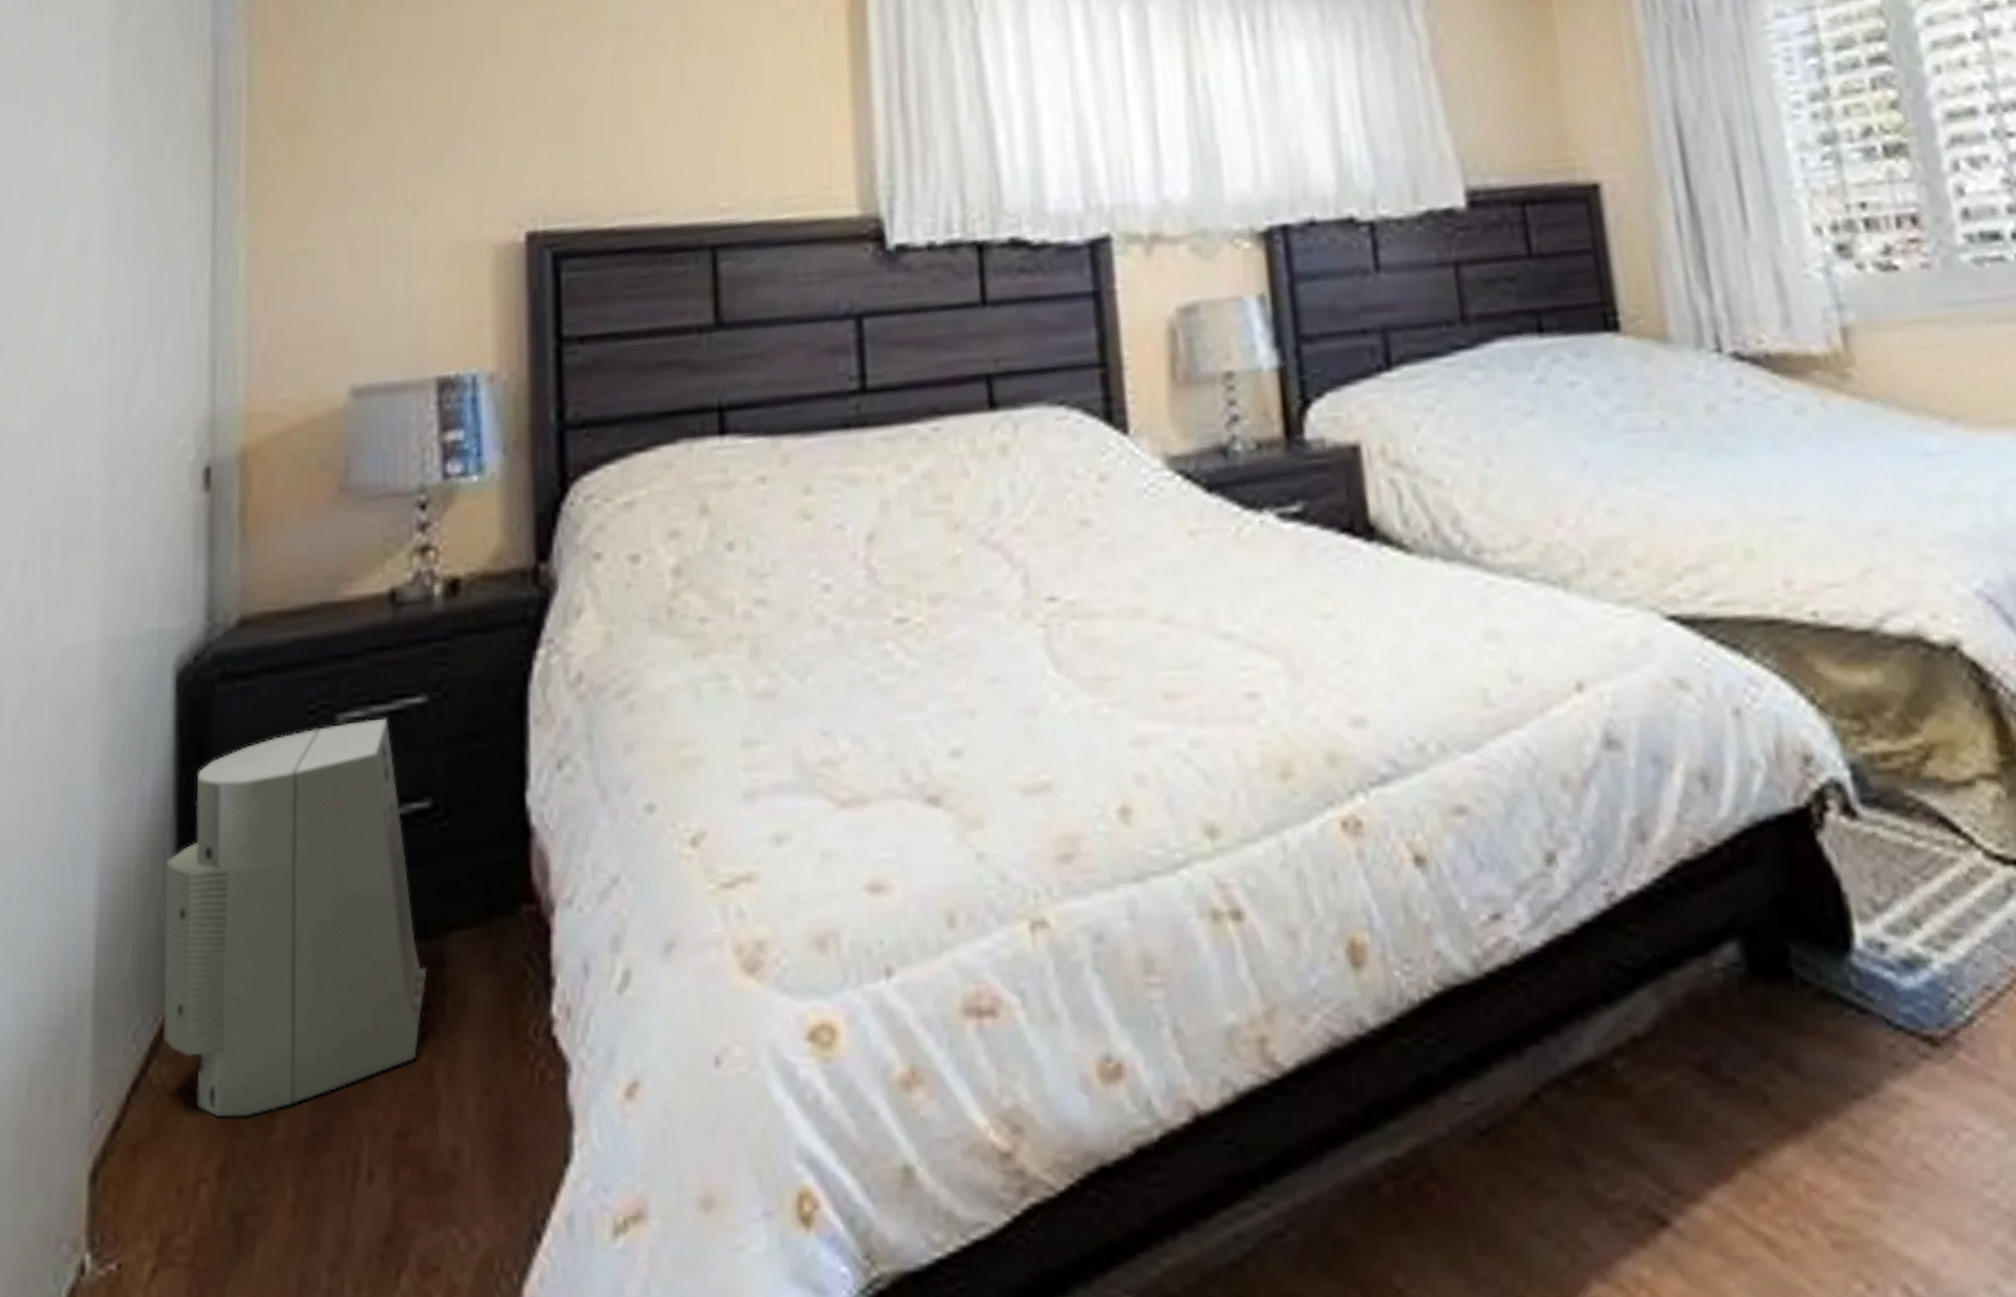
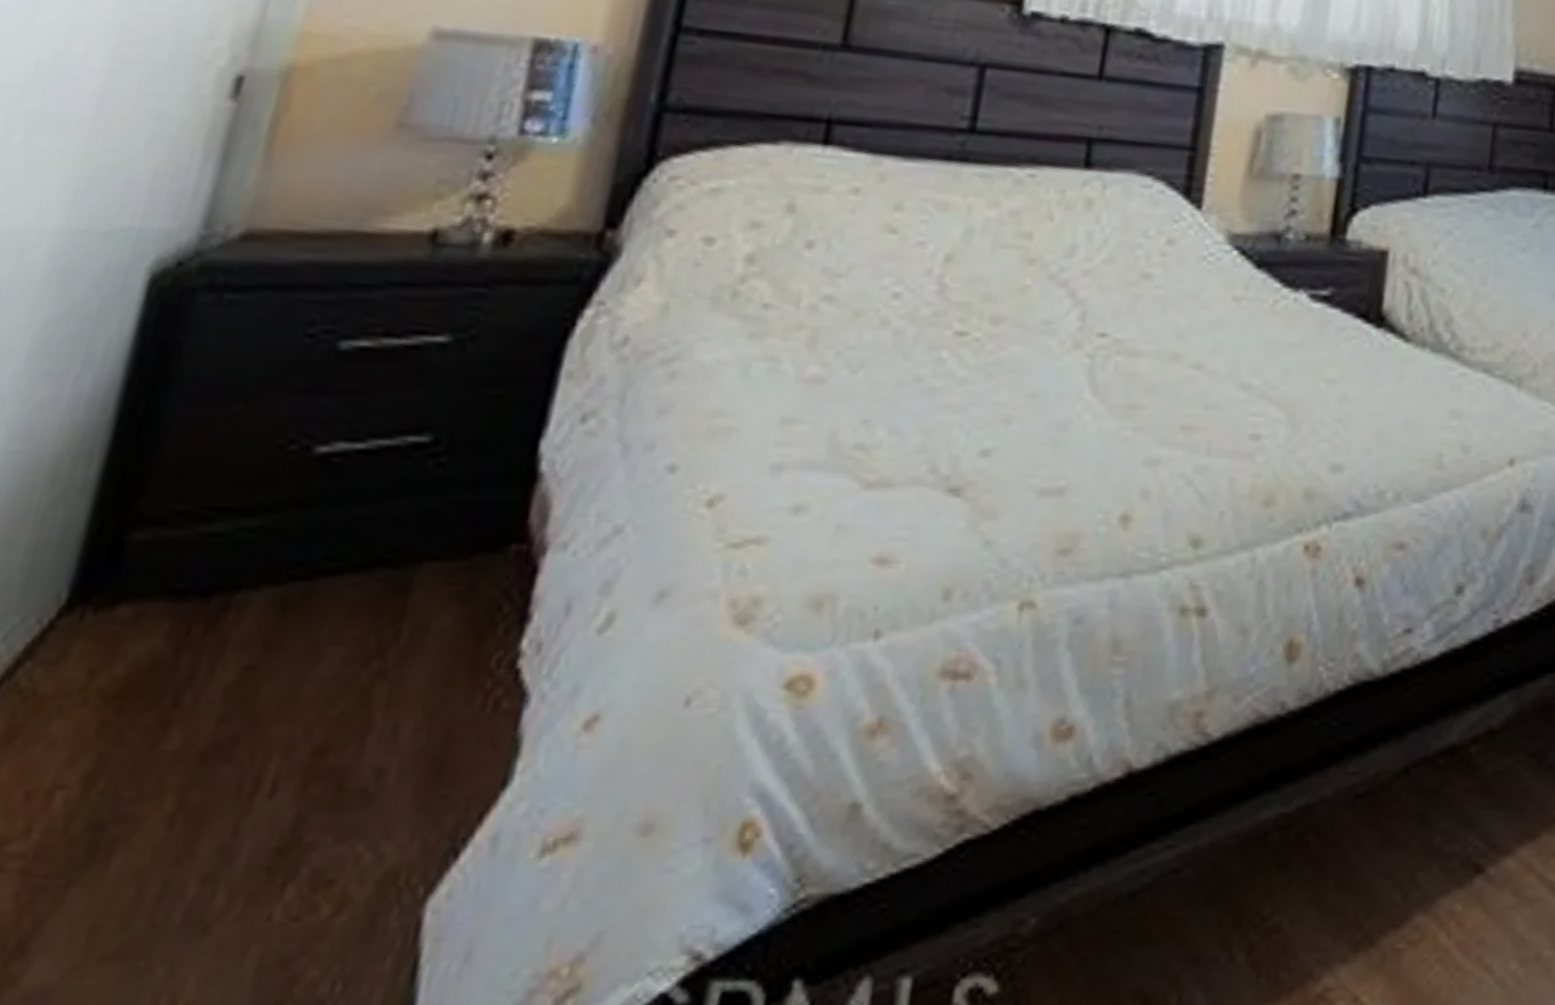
air purifier: present [162,717,427,1117] -> none [44,350,401,726]

